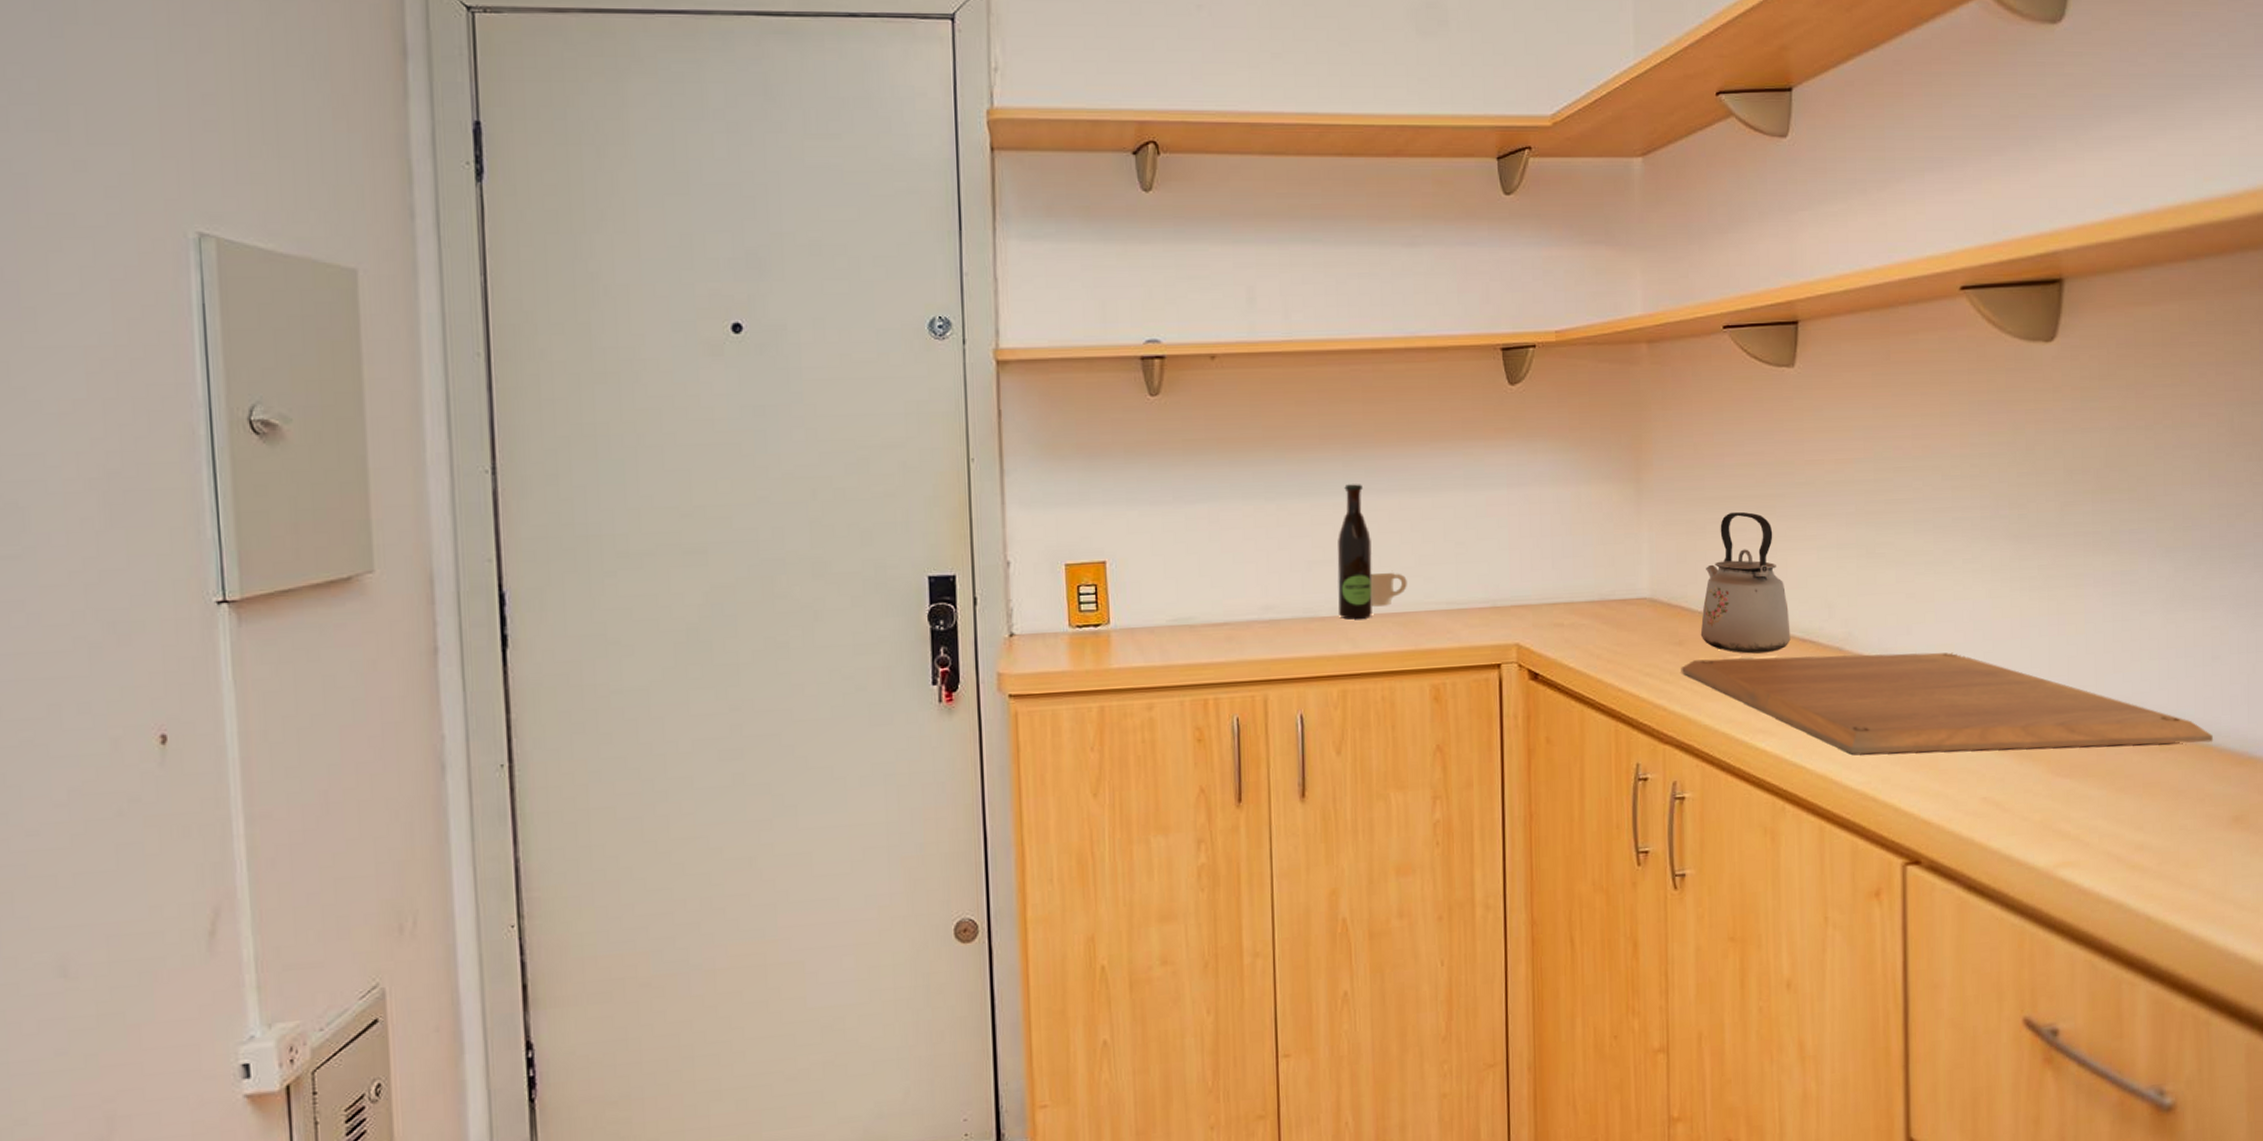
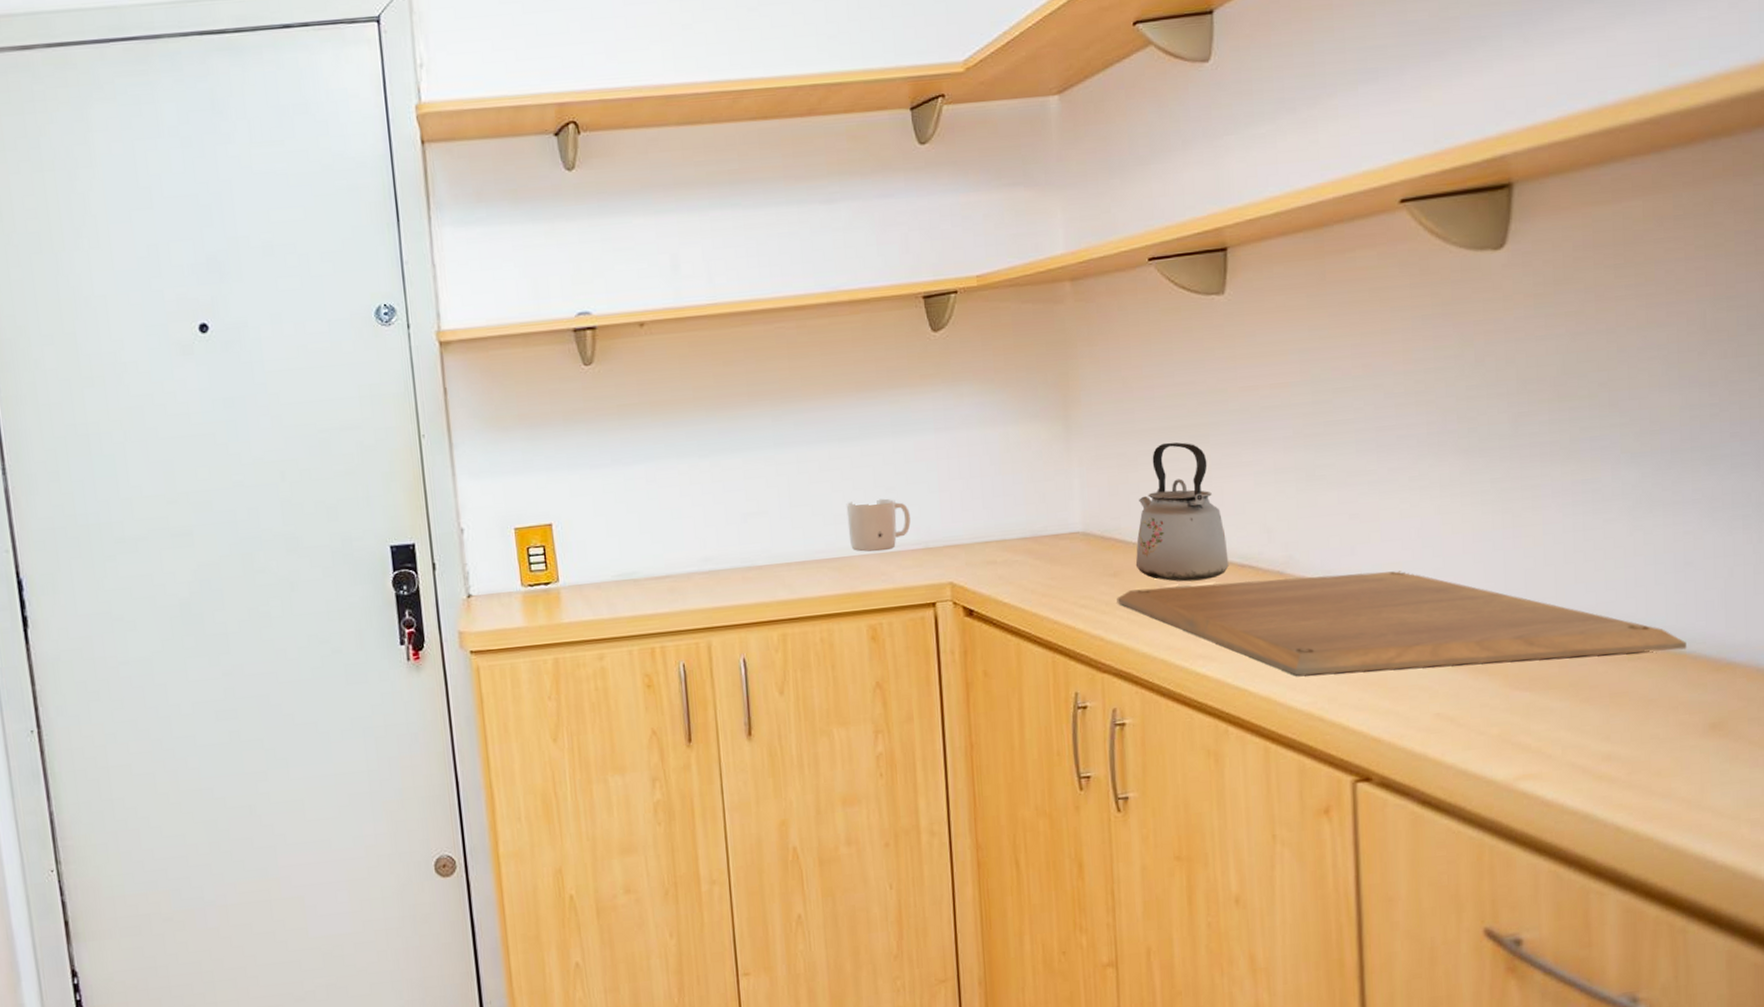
bottle: present [1337,484,1373,619] -> none [770,437,808,567]
mug: present [1370,570,1407,607] -> none [804,518,840,554]
mug: none [1414,553,1479,609] -> present [846,498,911,552]

